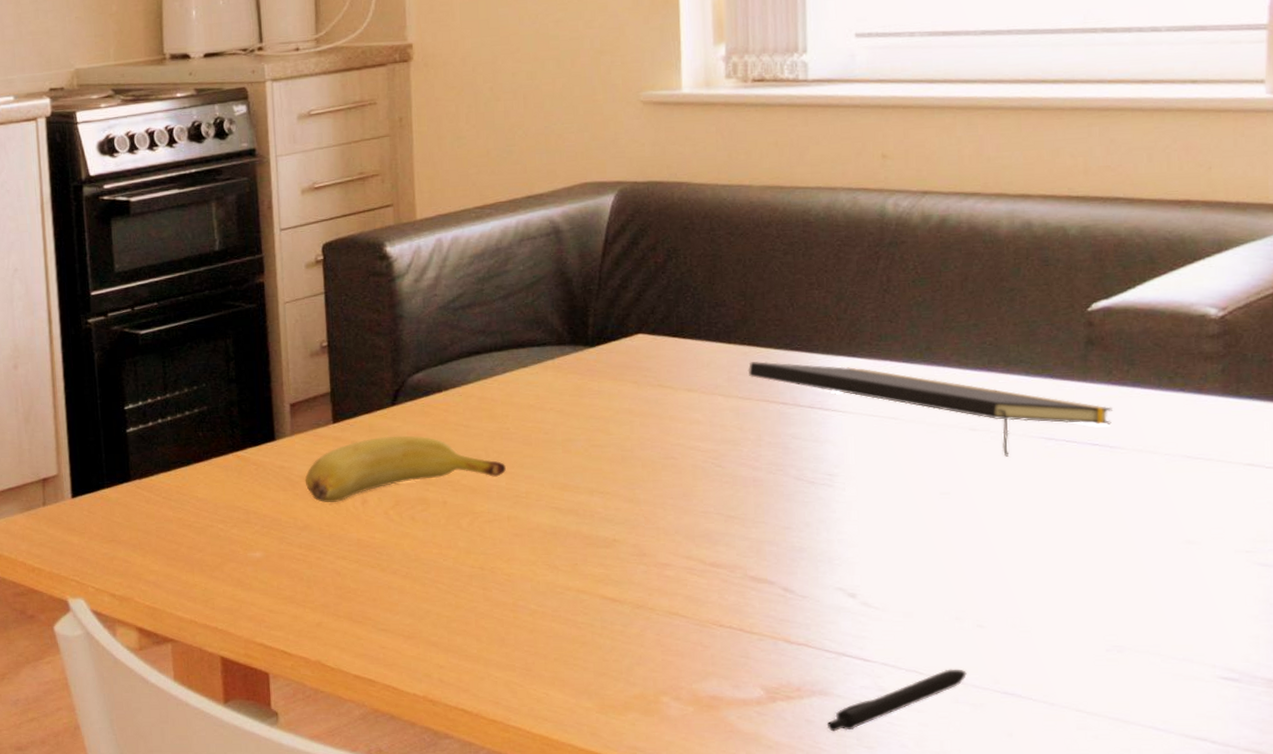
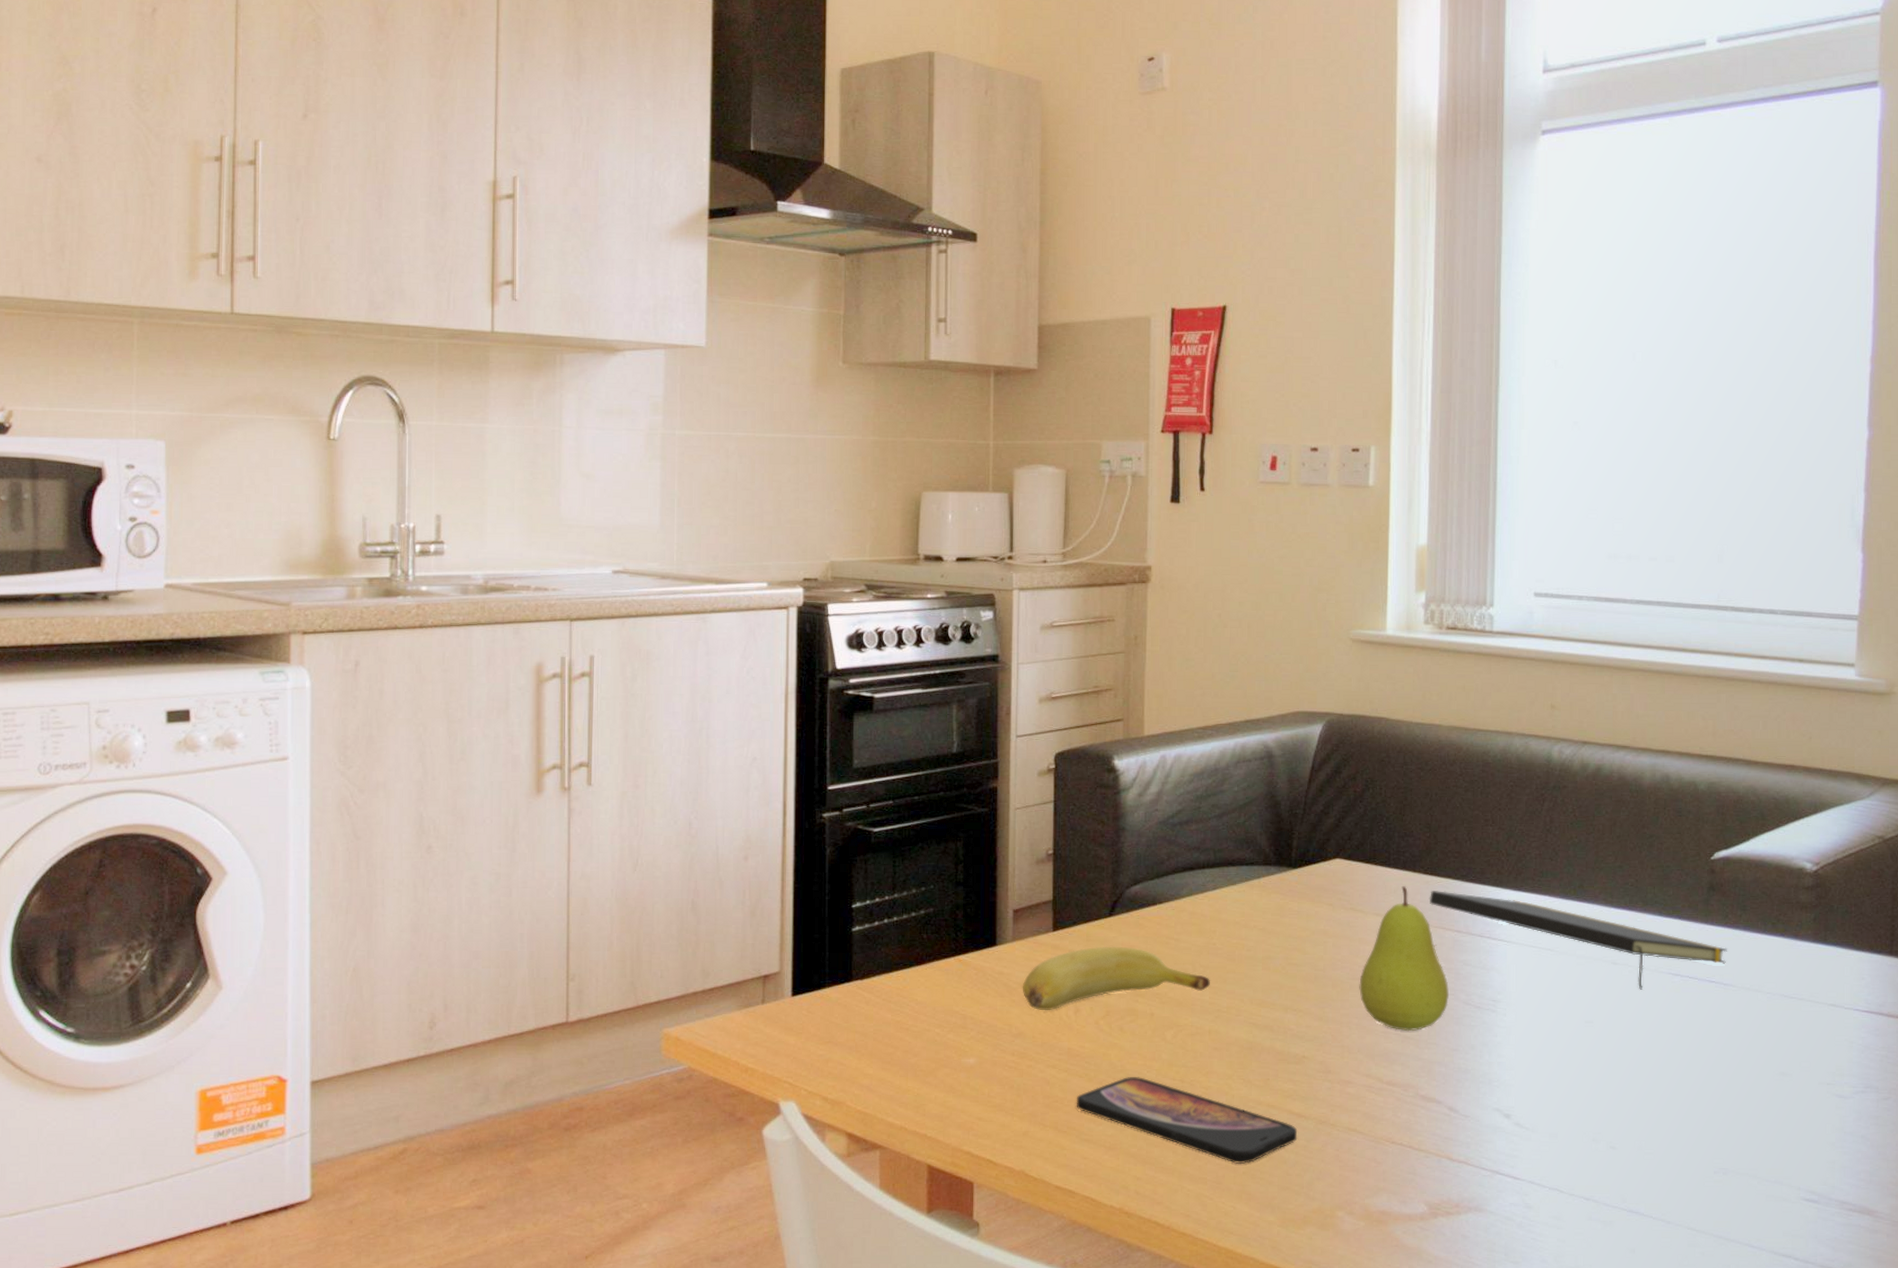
smartphone: none [369,566,613,651] -> present [1076,1077,1298,1165]
fruit: none [672,359,777,511] -> present [1359,886,1449,1032]
pen: present [826,669,967,732] -> none [1479,1188,1600,1247]

